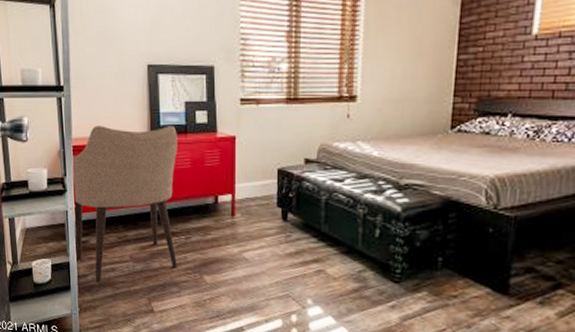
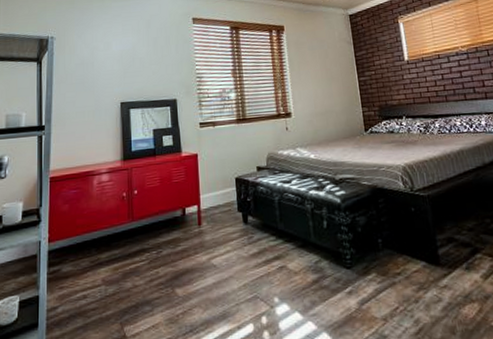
armchair: present [57,126,178,283] -> none [35,150,150,315]

